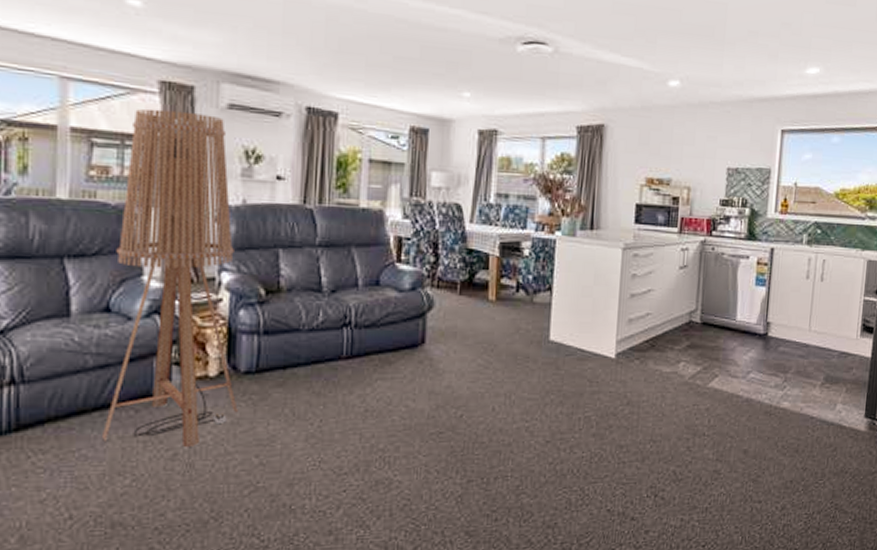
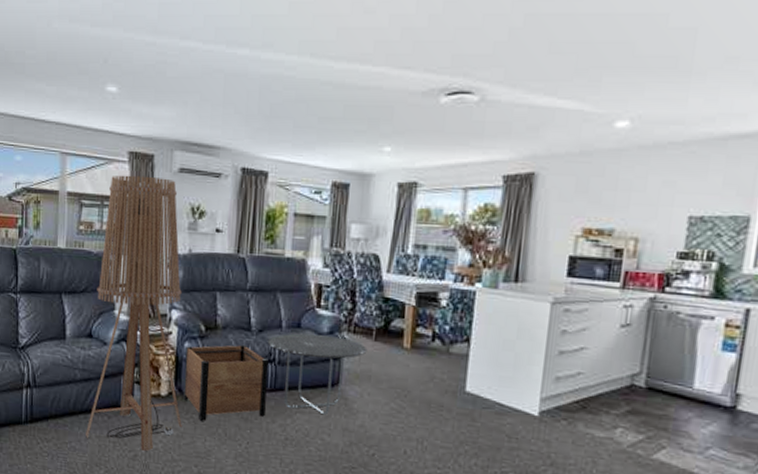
planter: none [239,308,343,403] -> present [183,344,268,422]
side table: none [342,291,452,379] -> present [268,333,368,415]

